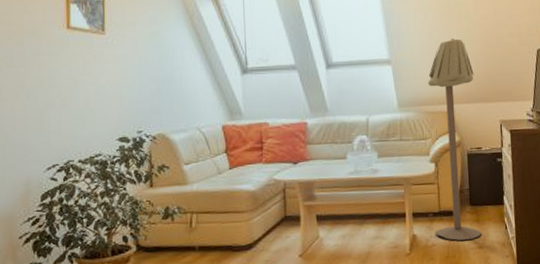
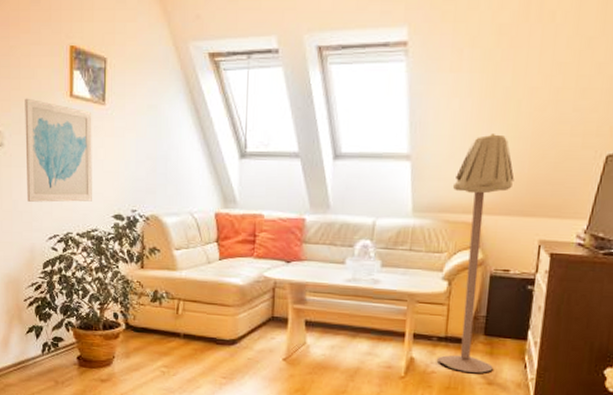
wall art: none [17,32,94,134] -> present [25,98,92,203]

